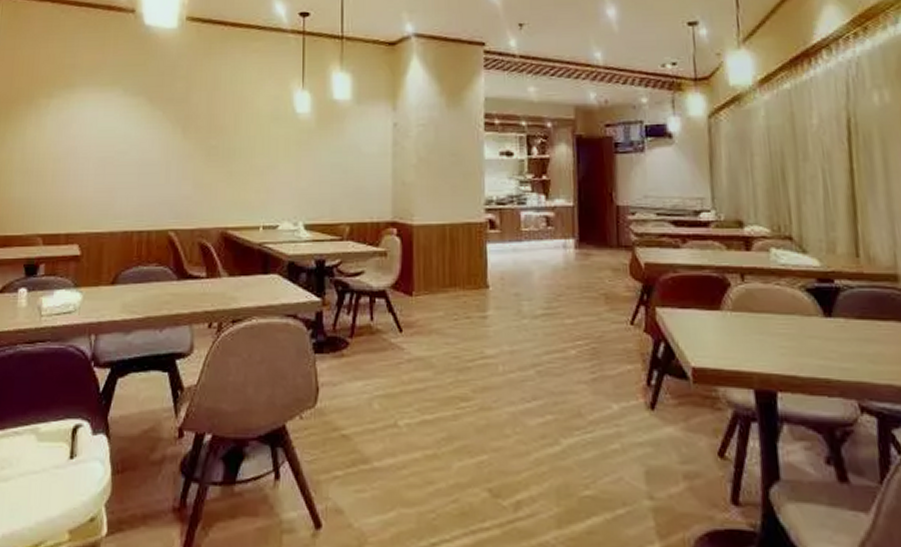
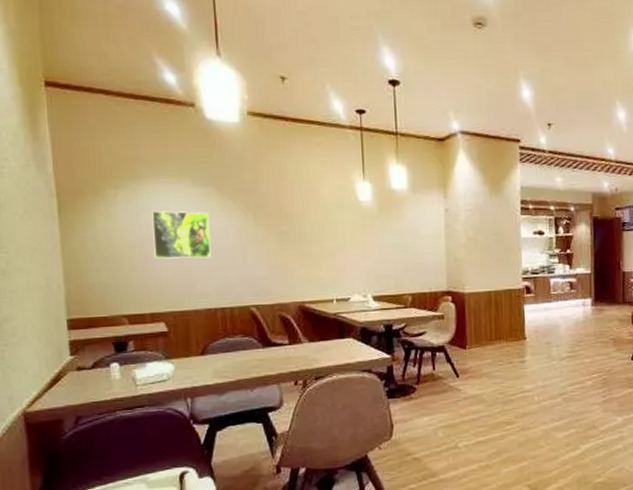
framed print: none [77,120,136,174] -> present [152,210,211,259]

